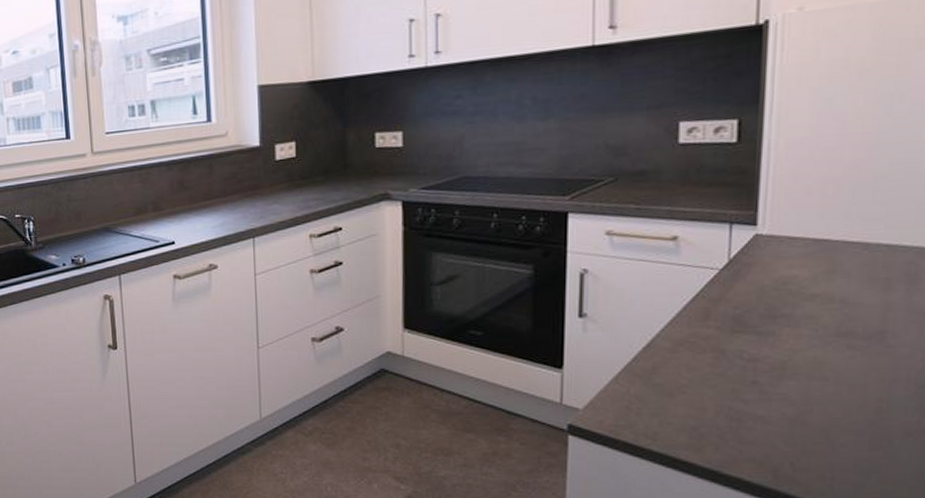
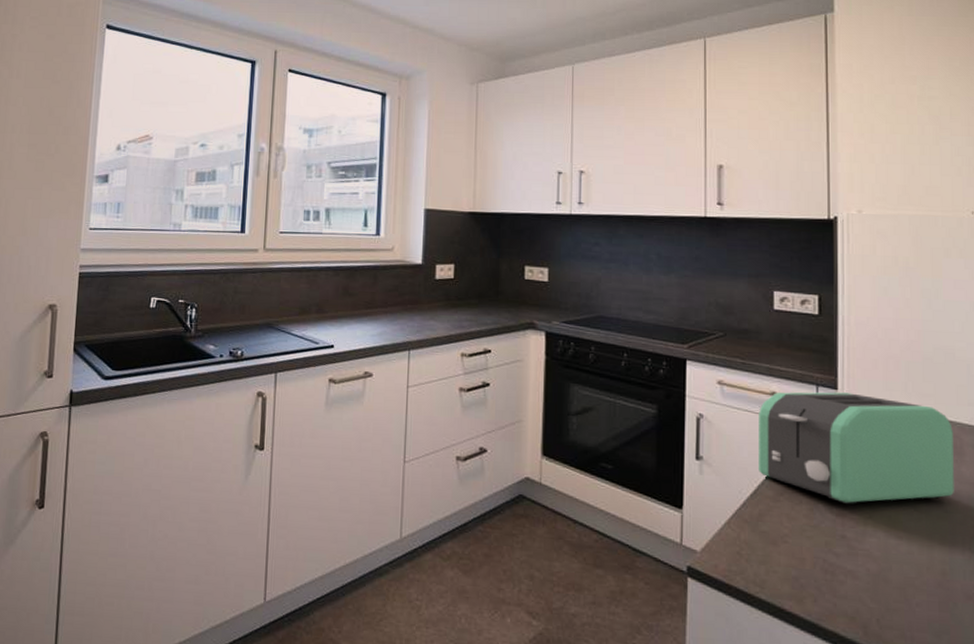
toaster: none [654,227,907,349] -> present [759,392,954,505]

